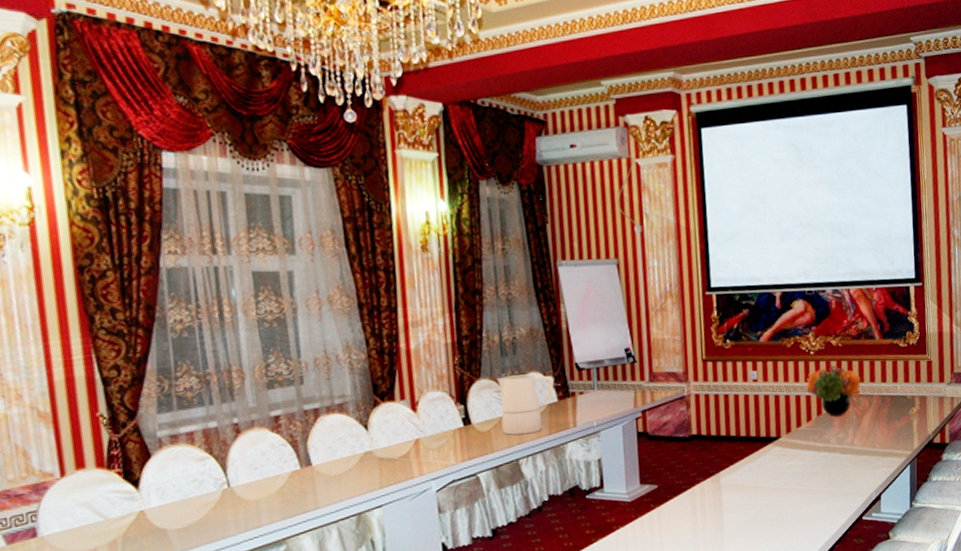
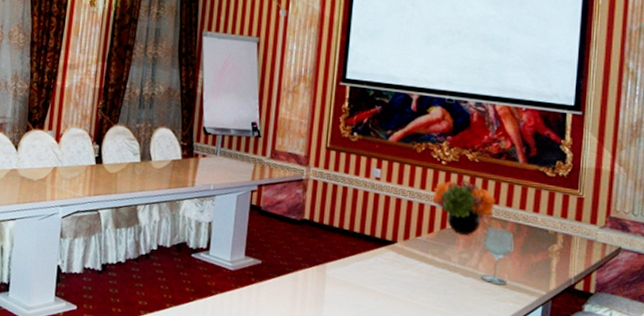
pitcher: present [496,374,555,436] -> none [128,127,182,184]
wine glass: none [854,402,882,455] -> present [481,226,515,286]

